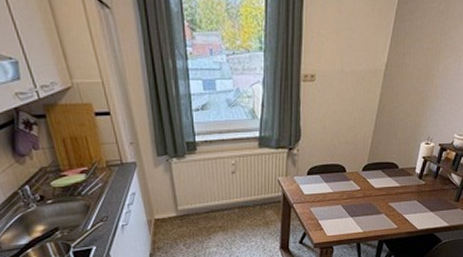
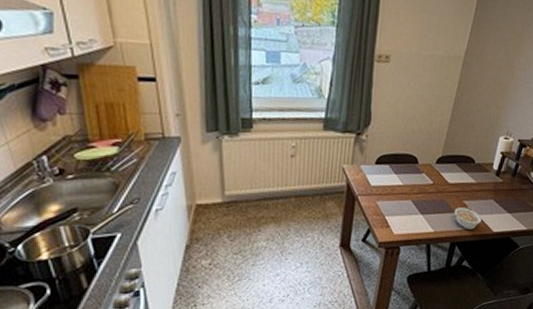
legume: none [381,206,407,228] -> present [454,205,482,230]

